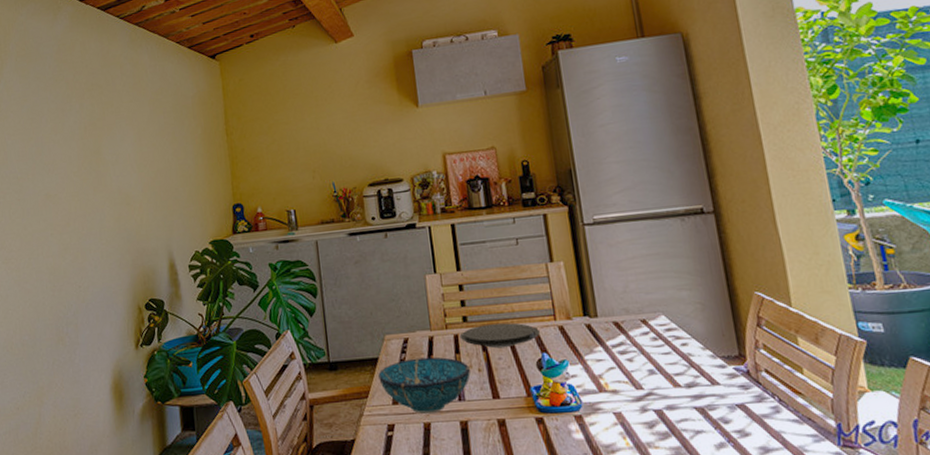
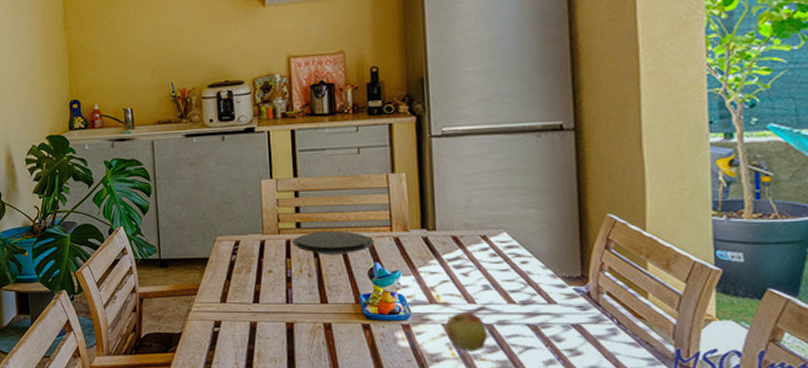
decorative bowl: present [378,357,470,415] -> none [208,260,300,314]
apple: none [616,399,659,440] -> present [445,312,488,351]

